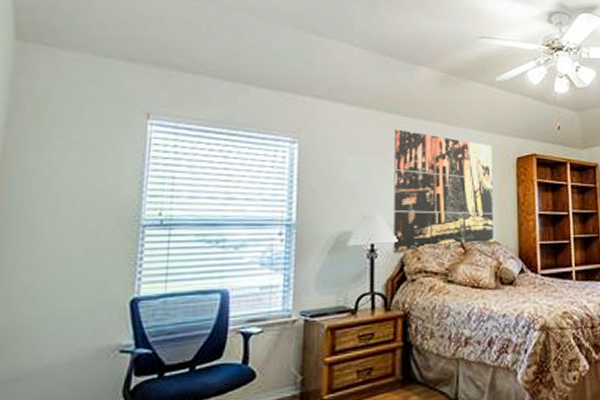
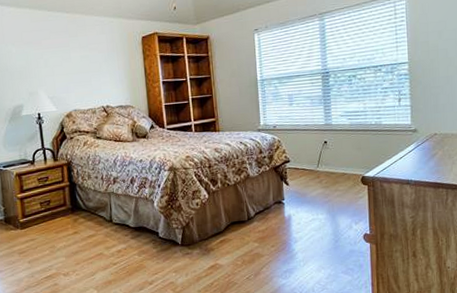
wall art: present [393,129,493,254] -> none [44,22,128,120]

